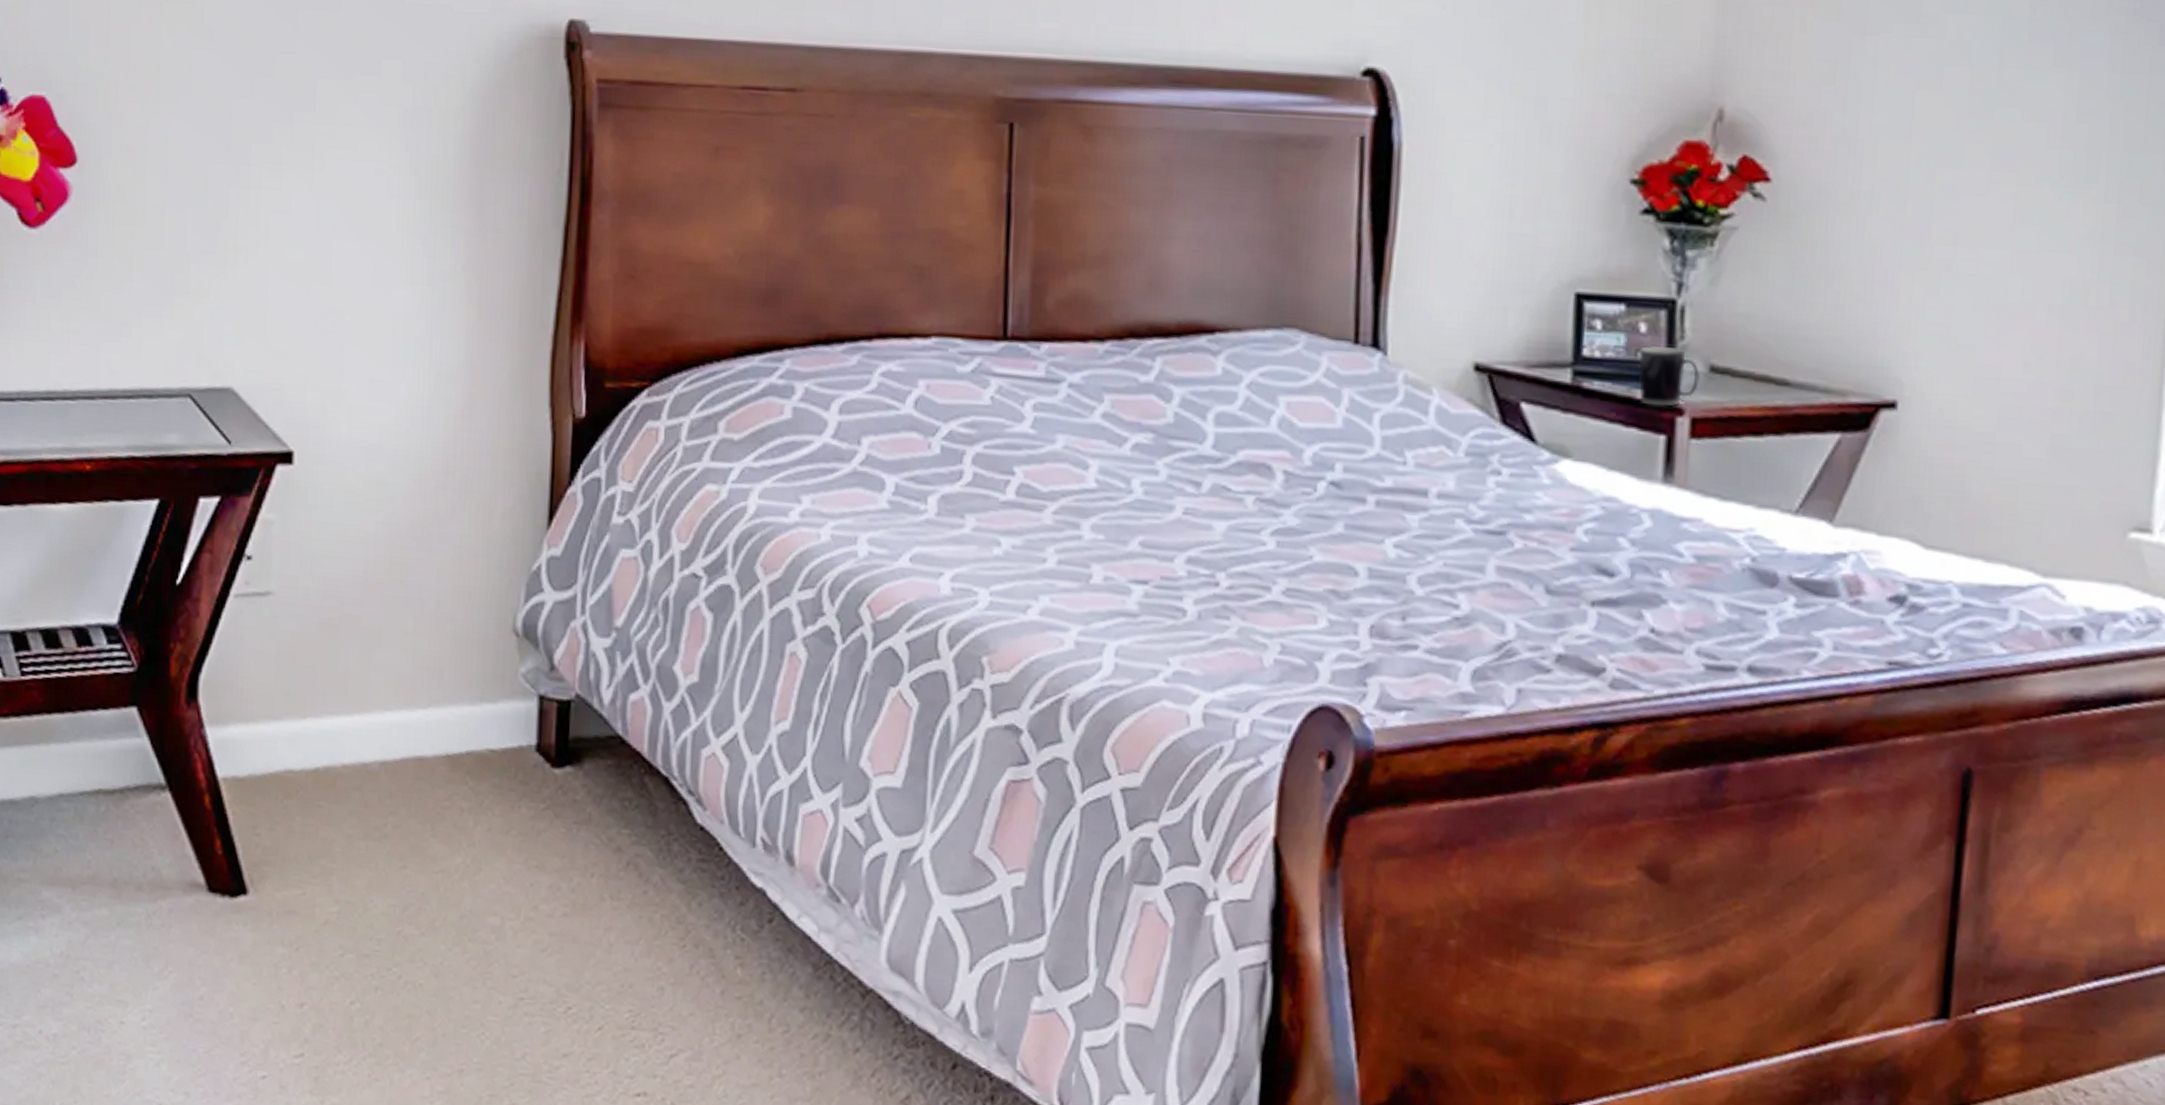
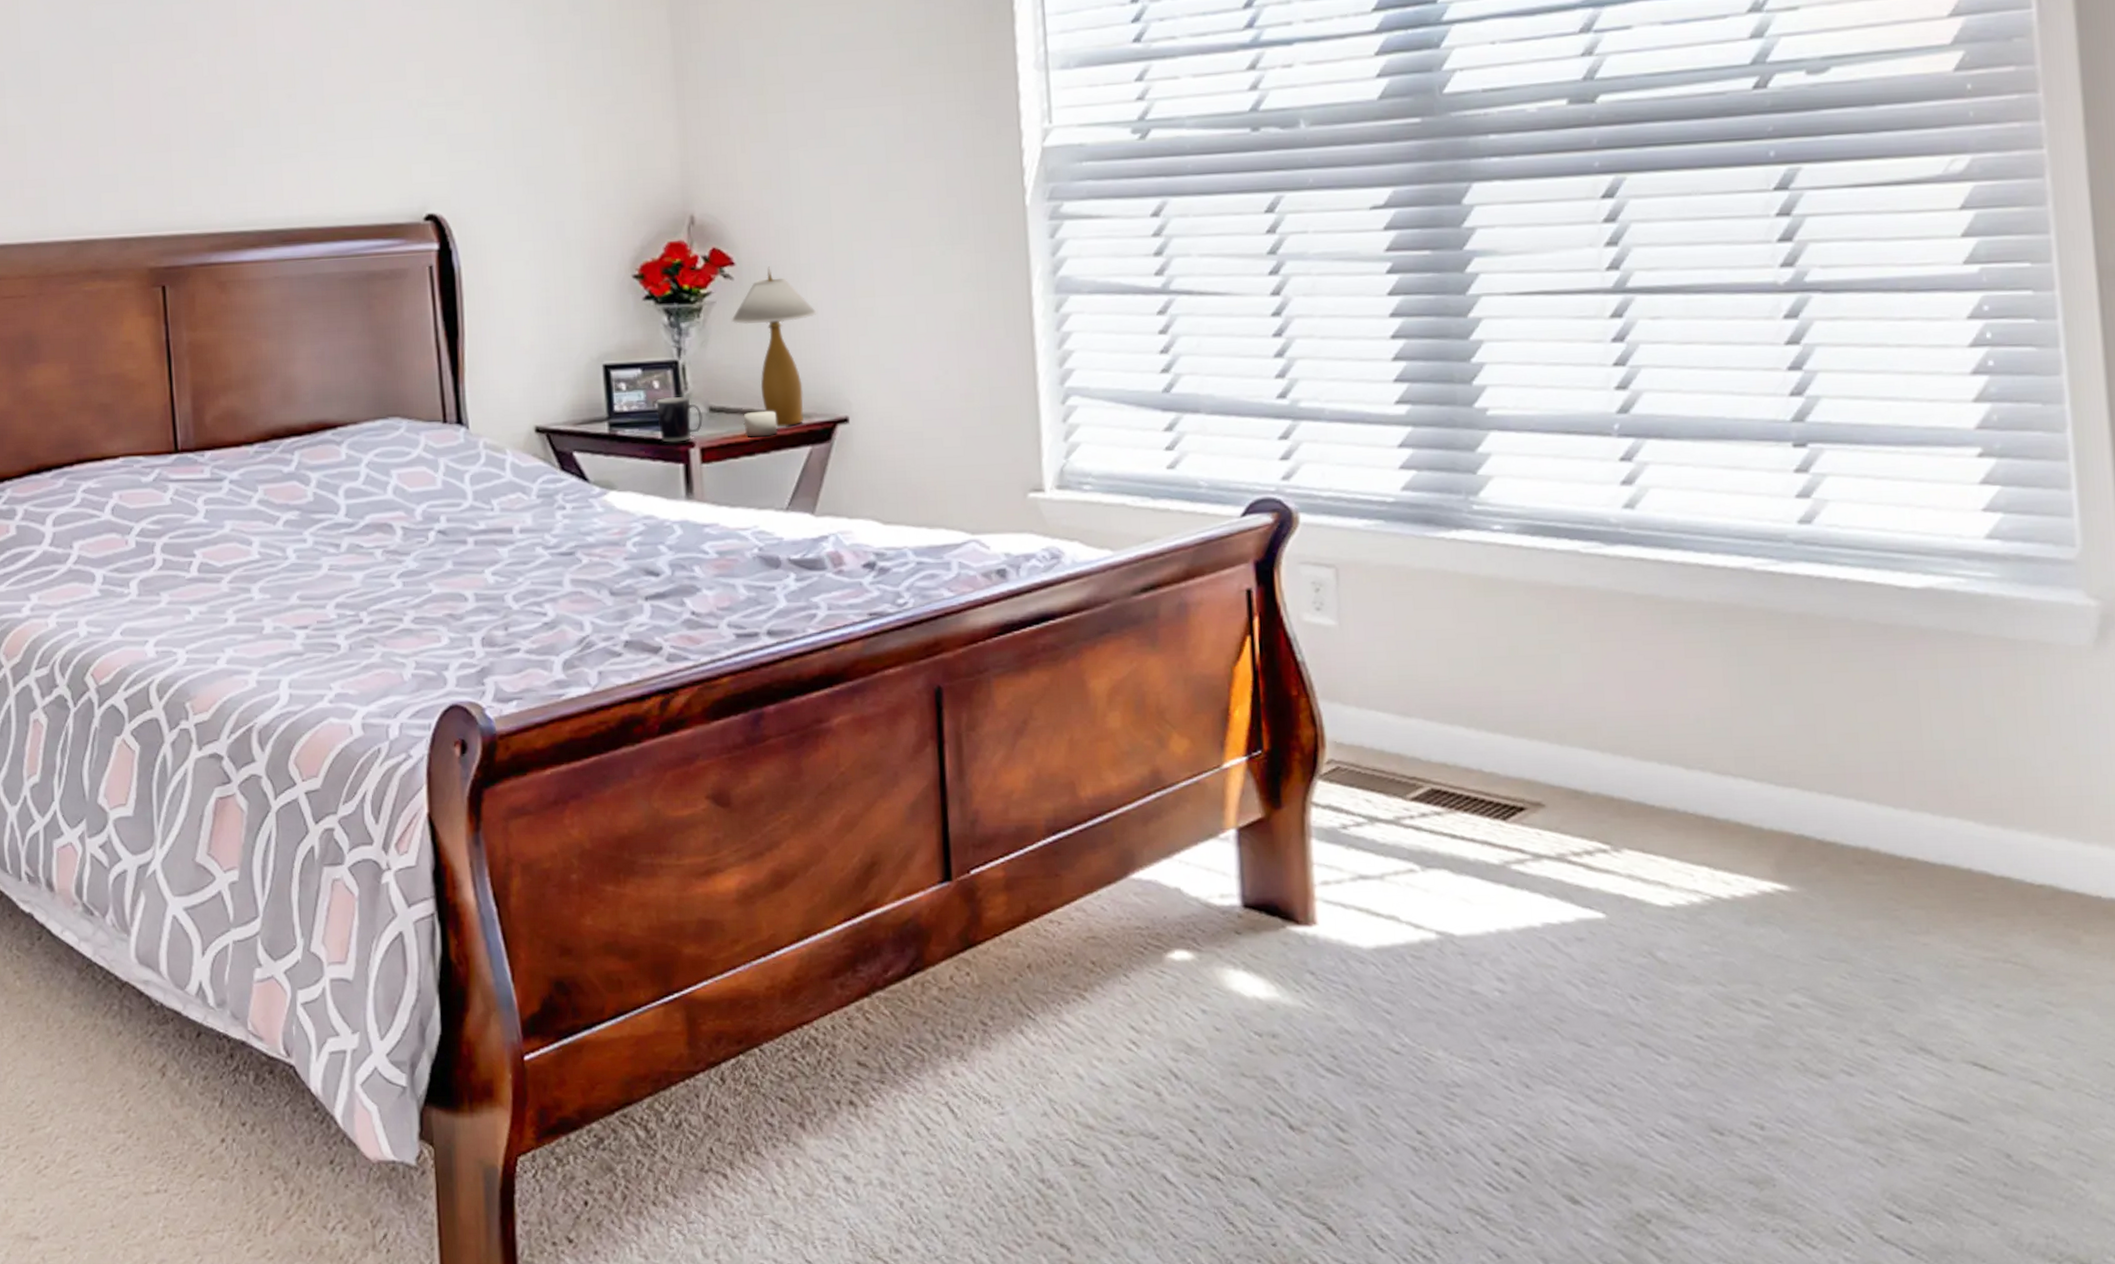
candle: none [1754,378,1800,414] -> present [744,410,778,437]
table lamp: none [1755,189,1876,404] -> present [731,266,818,427]

